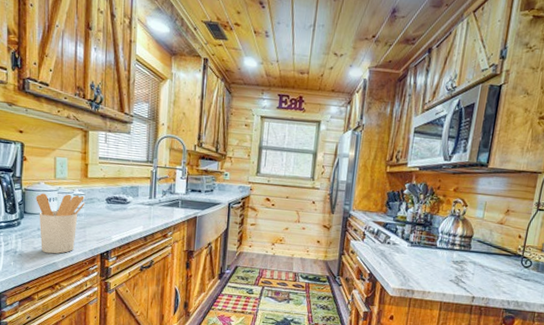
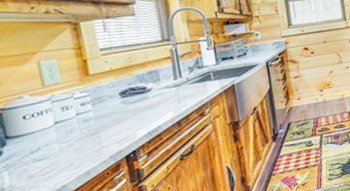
utensil holder: present [36,193,86,254] -> none [19,97,93,179]

